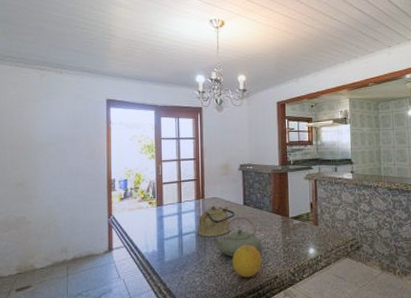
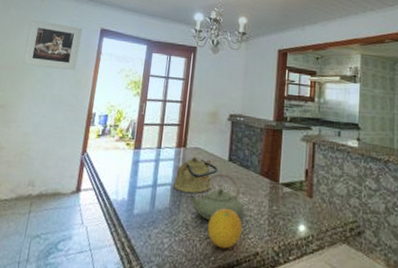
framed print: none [32,97,89,143] -> present [21,19,83,71]

